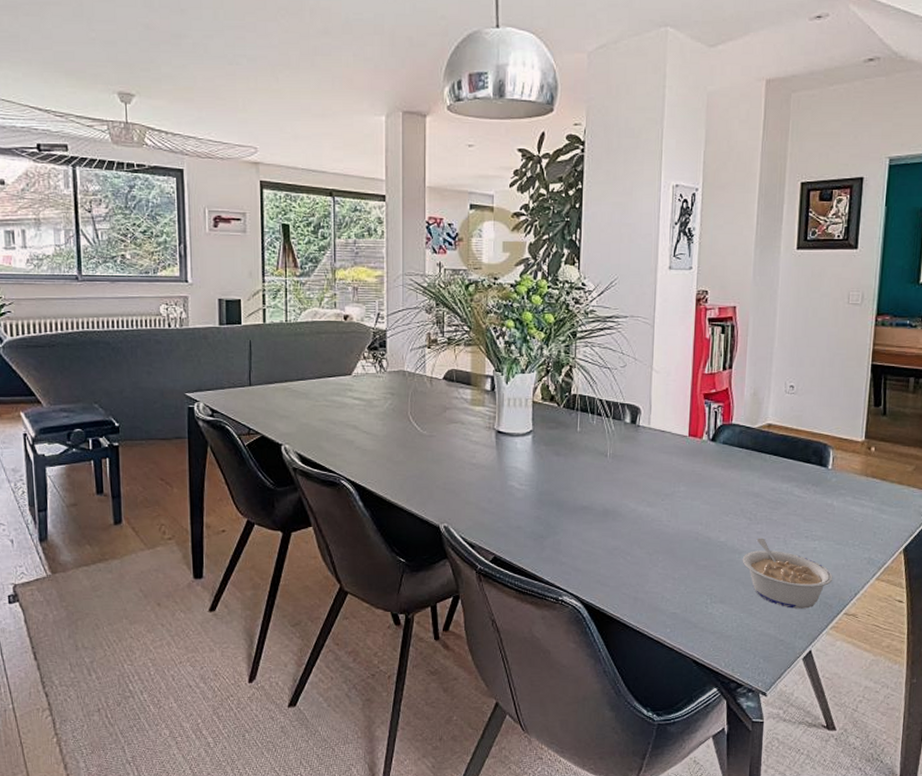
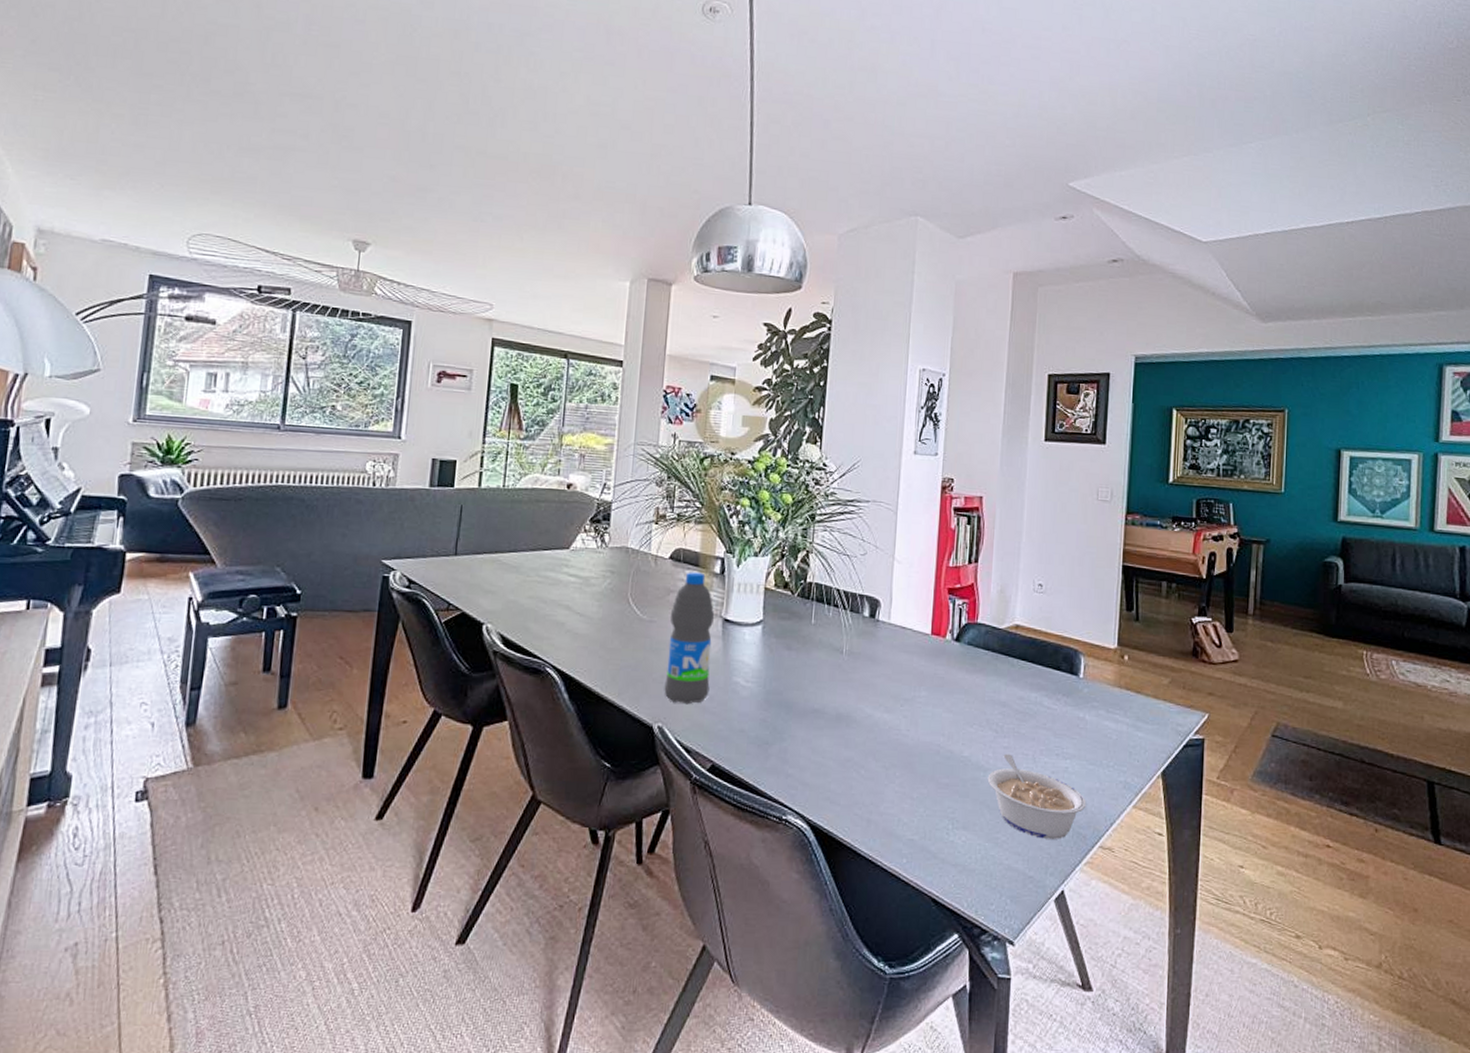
water bottle: none [447,390,488,507] -> present [664,572,715,705]

